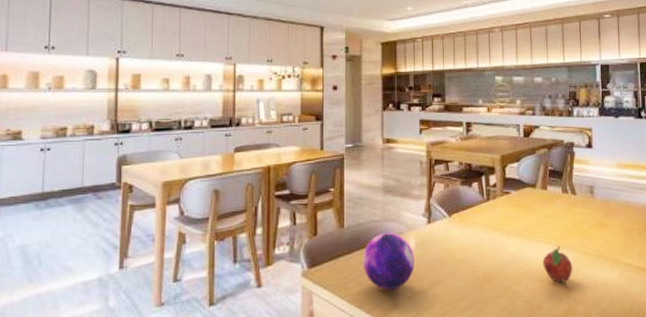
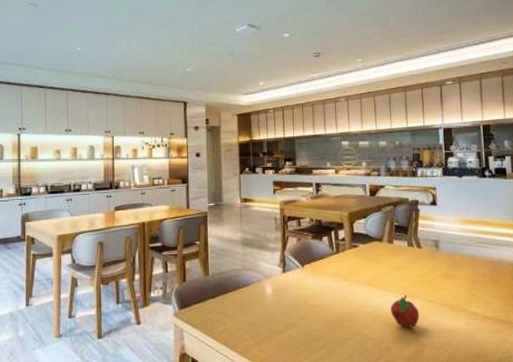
decorative orb: present [362,232,415,290] -> none [225,279,272,330]

